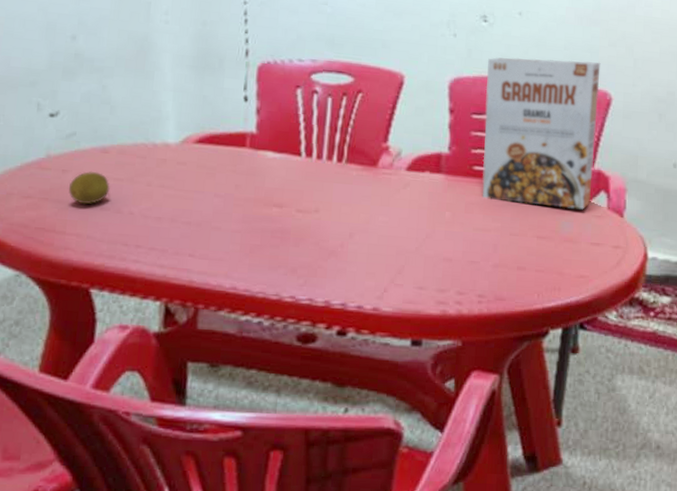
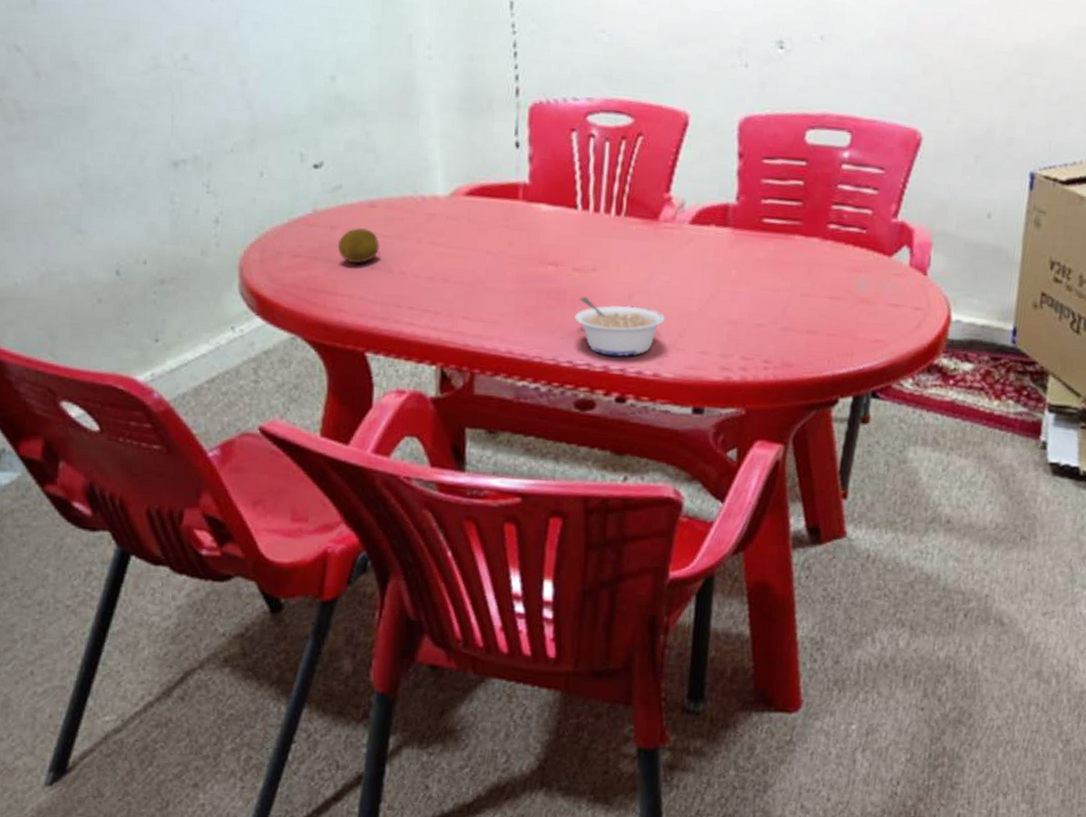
legume: none [297,236,384,292] -> present [574,297,665,357]
cereal box: present [482,57,601,210] -> none [771,91,912,267]

